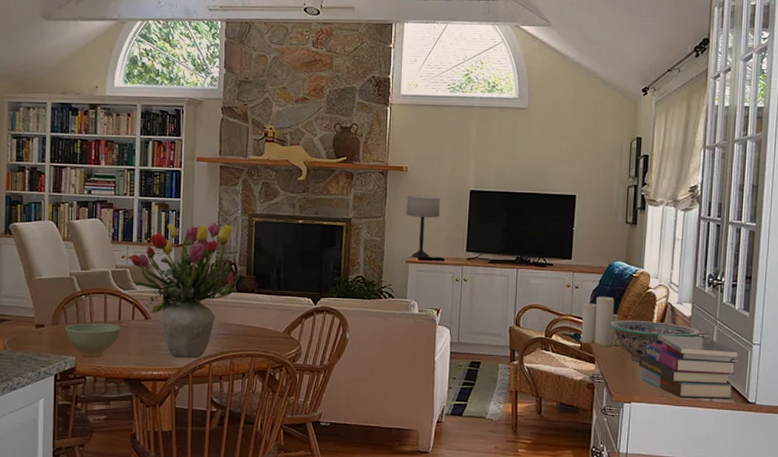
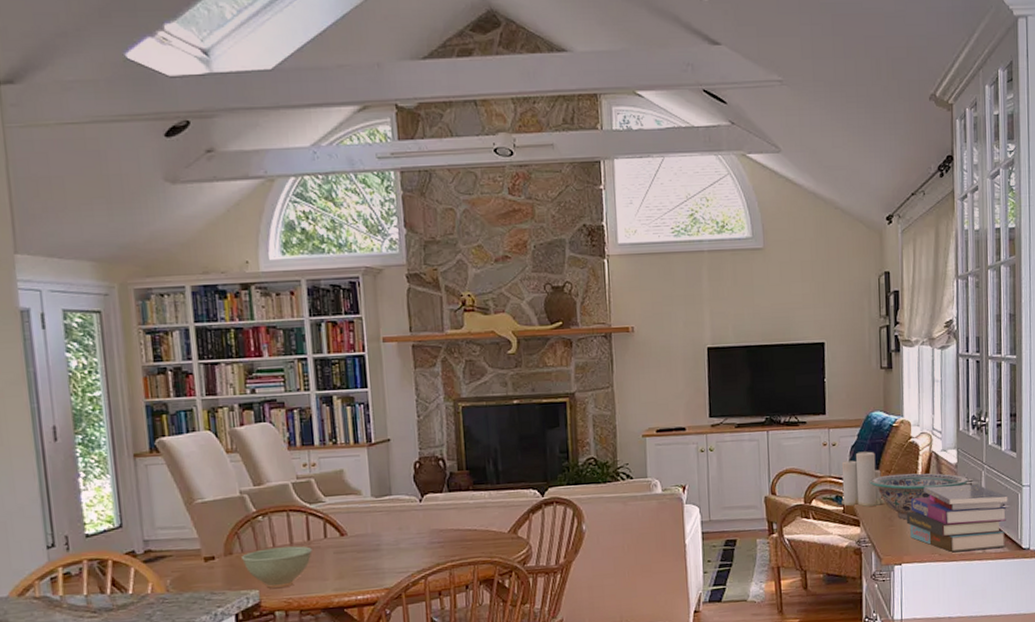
flower arrangement: present [127,222,239,358] -> none [313,412,449,576]
table lamp: present [406,195,441,258] -> none [636,357,677,430]

